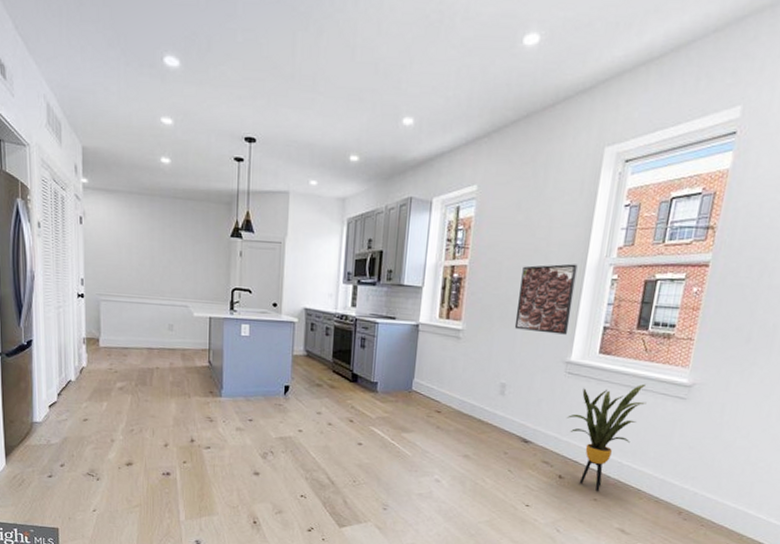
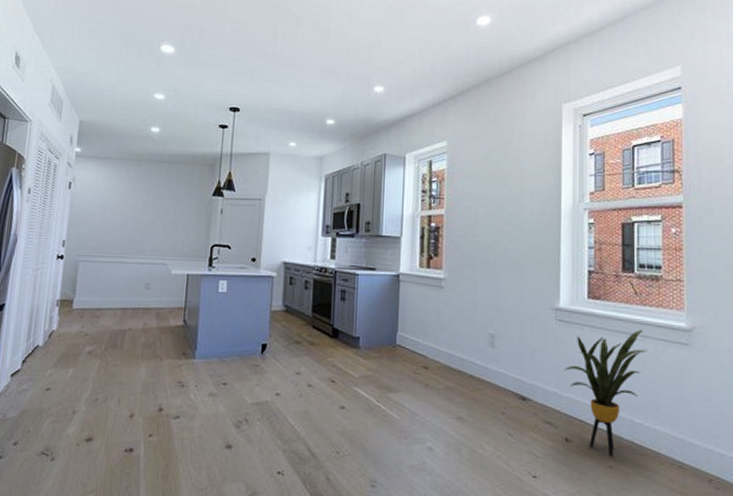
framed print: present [514,263,578,335] -> none [497,209,553,280]

